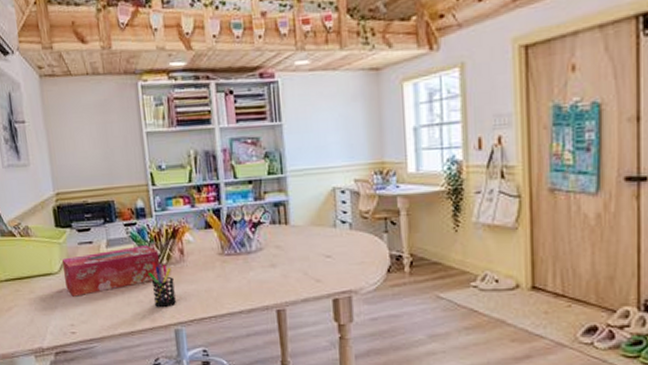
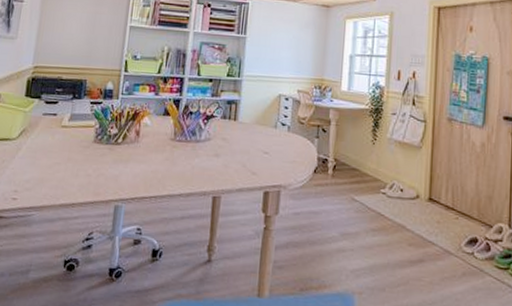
tissue box: present [62,245,160,297] -> none [19,123,116,164]
pen holder: present [148,261,176,307] -> none [100,139,125,183]

